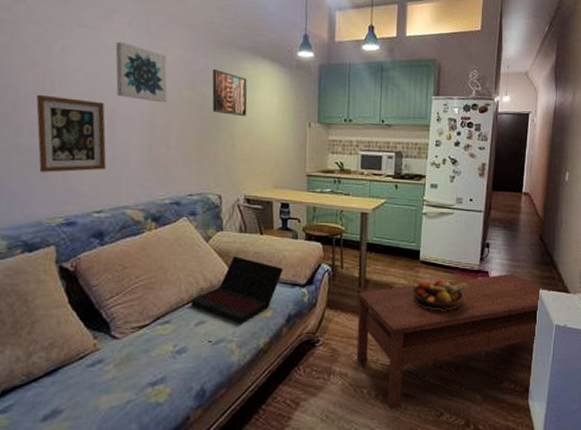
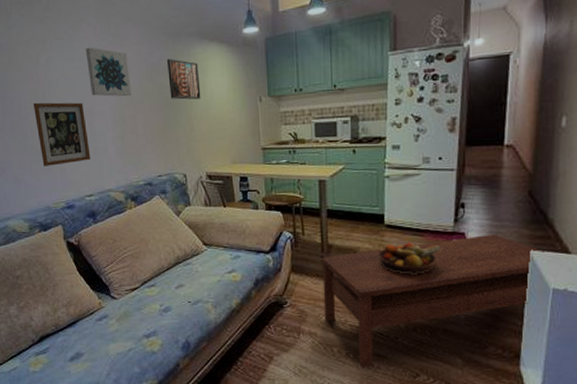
laptop: present [191,256,284,324] -> none [170,228,248,287]

